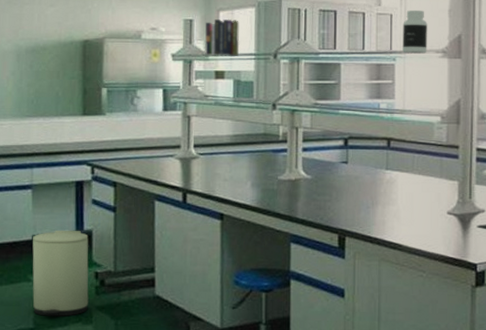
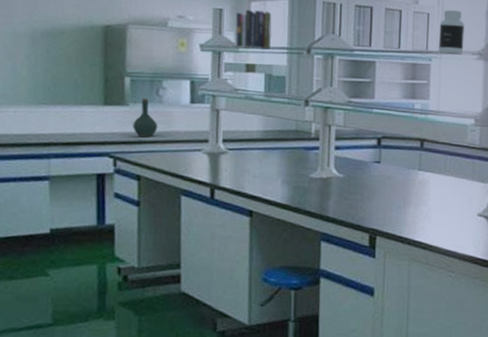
pedal bin: present [32,231,89,316] -> none [50,224,111,312]
bottle: none [109,107,133,145] -> present [133,98,158,138]

